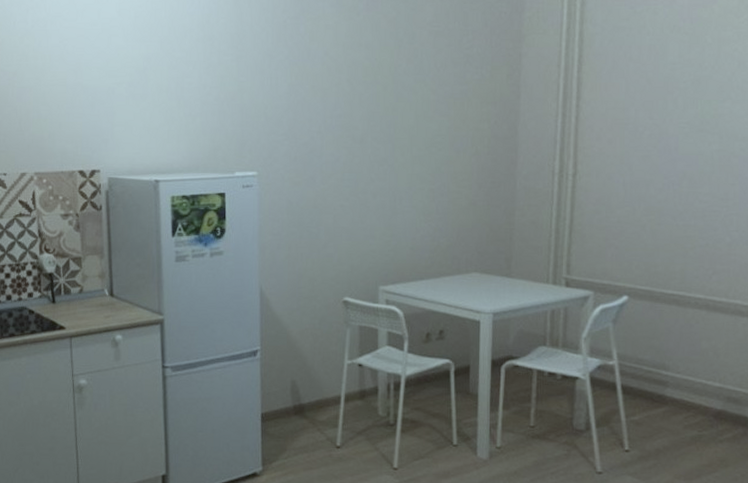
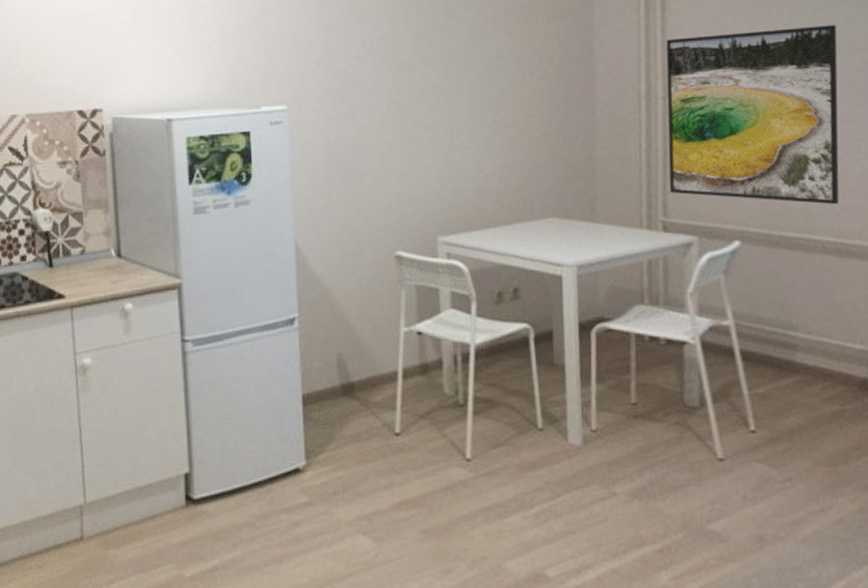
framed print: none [573,117,721,267] -> present [666,25,840,204]

